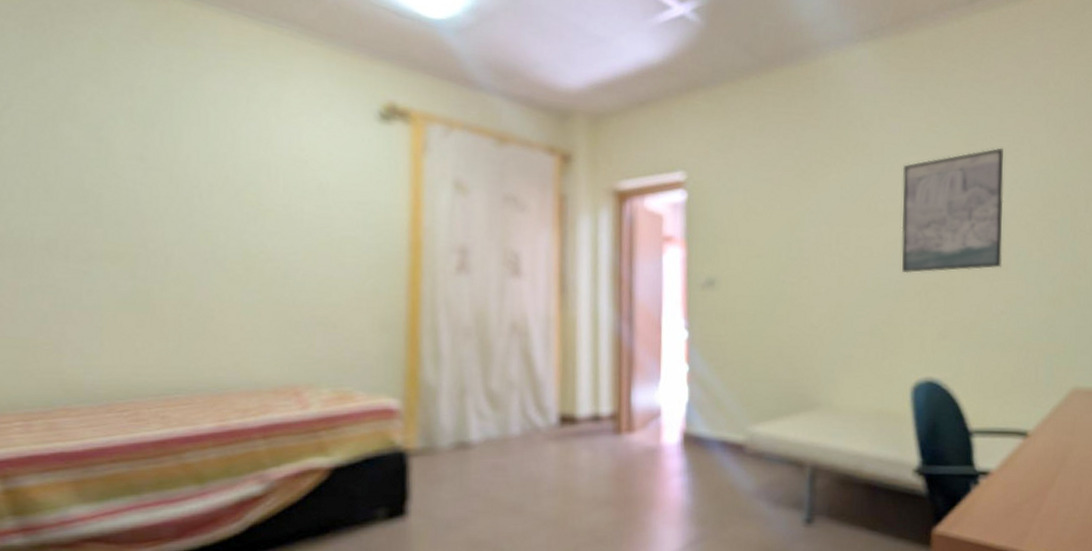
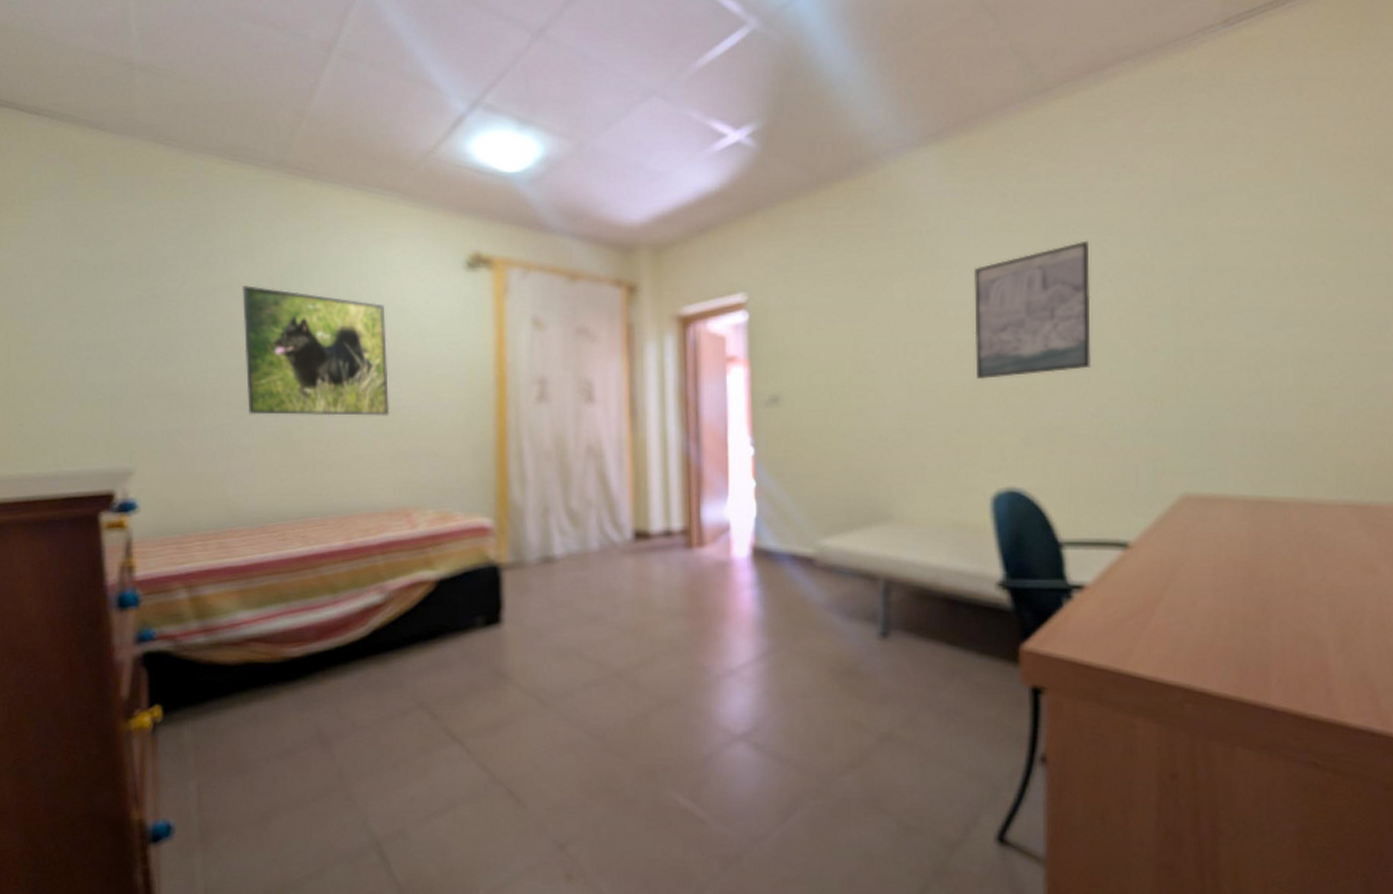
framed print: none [91,115,280,280] -> present [242,285,390,416]

